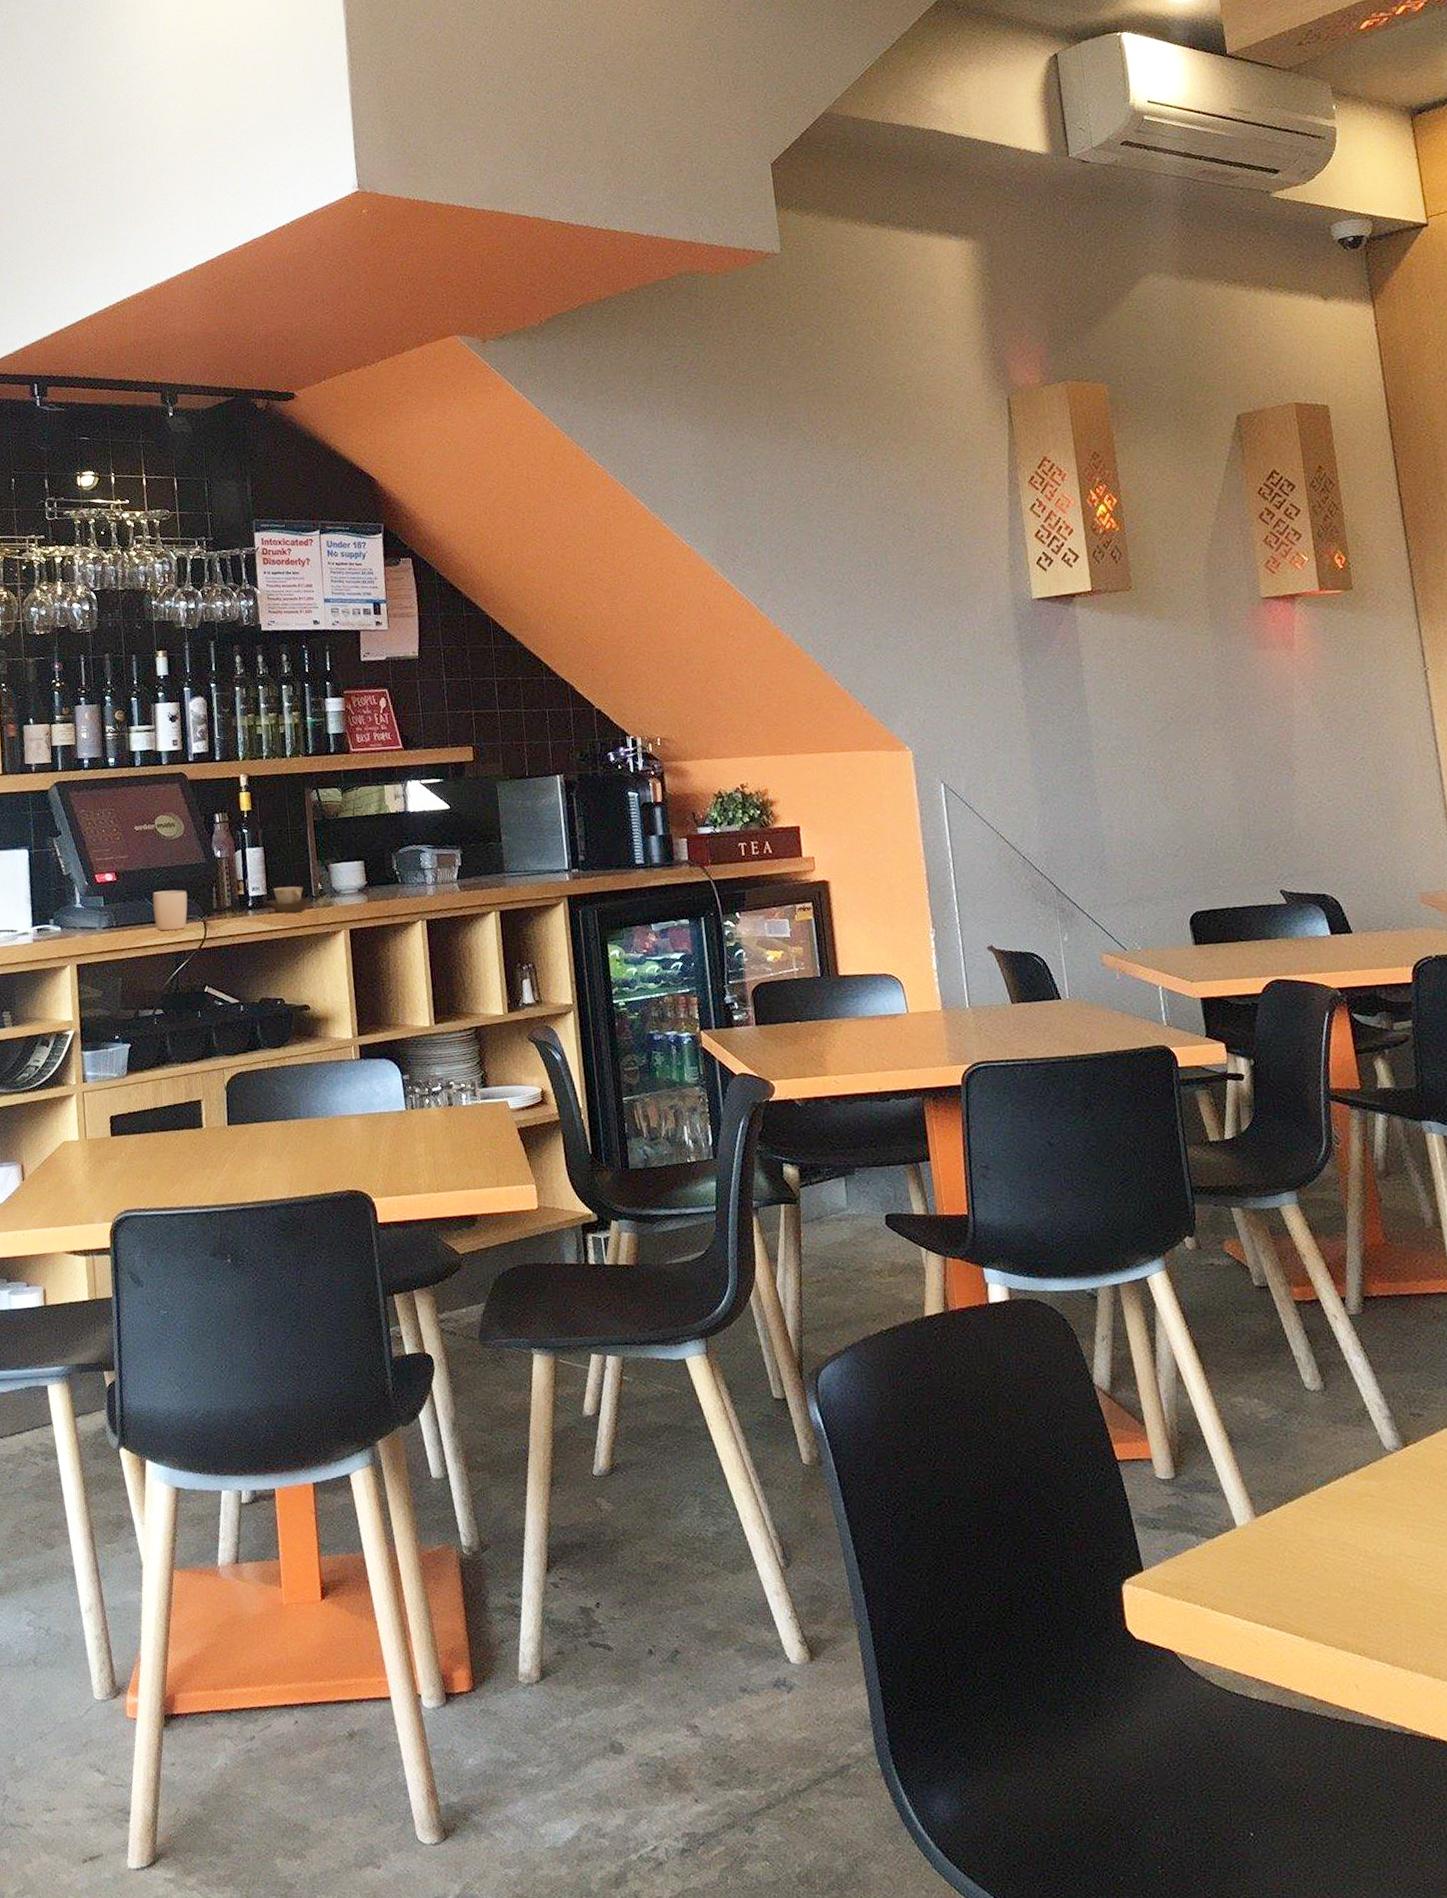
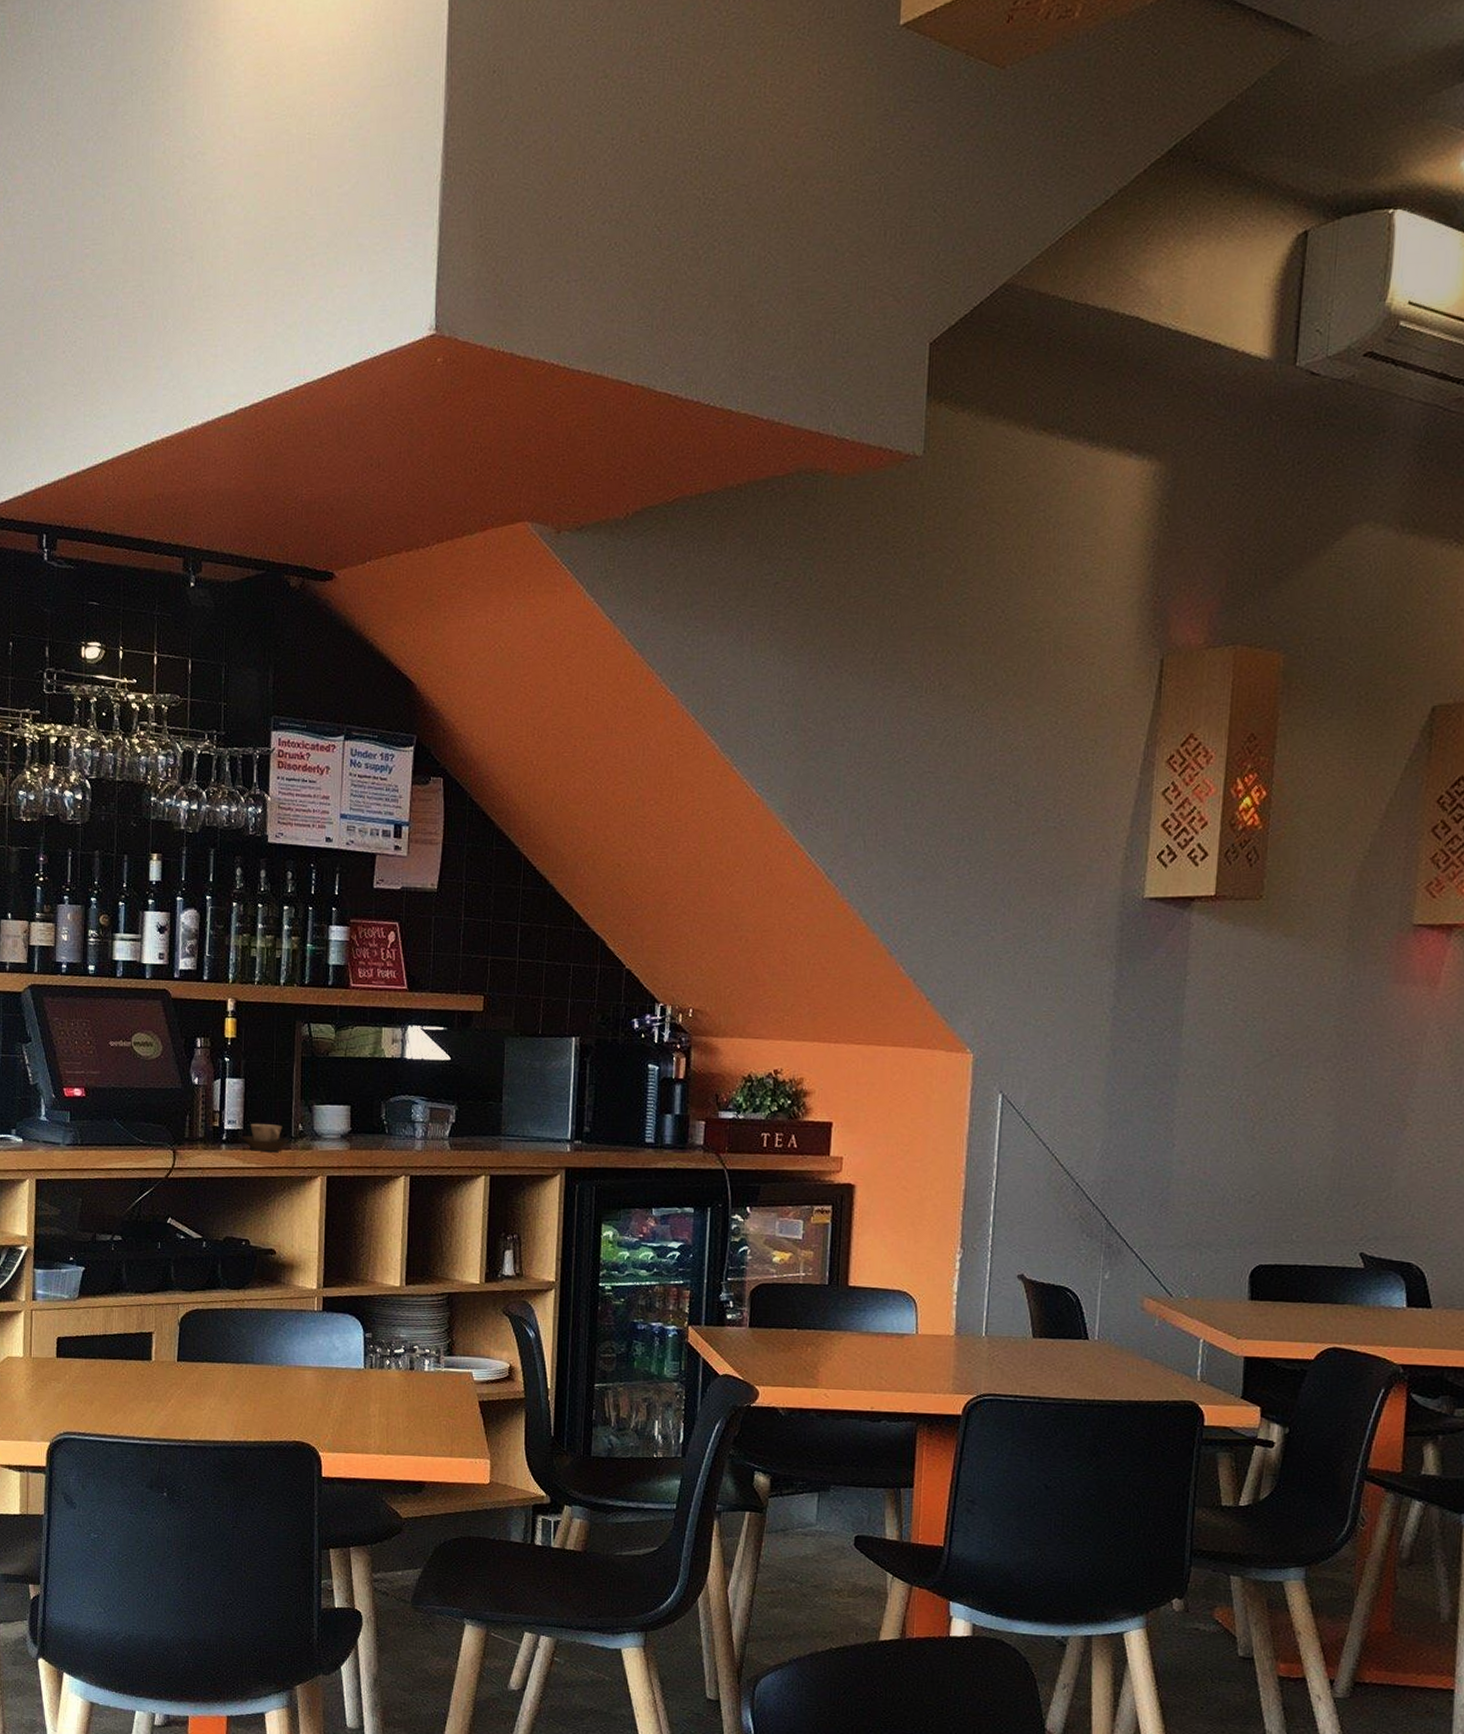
mug: present [152,889,188,931] -> none [121,1113,159,1156]

